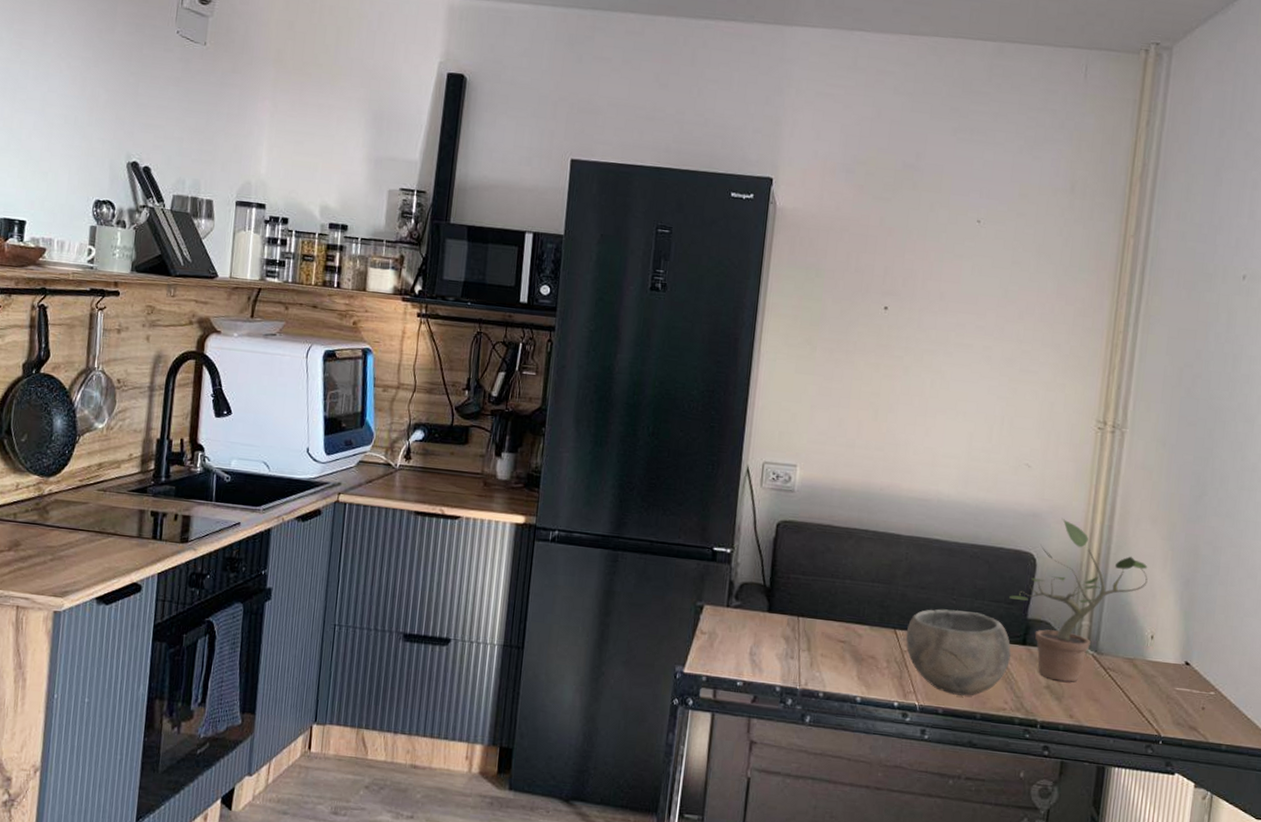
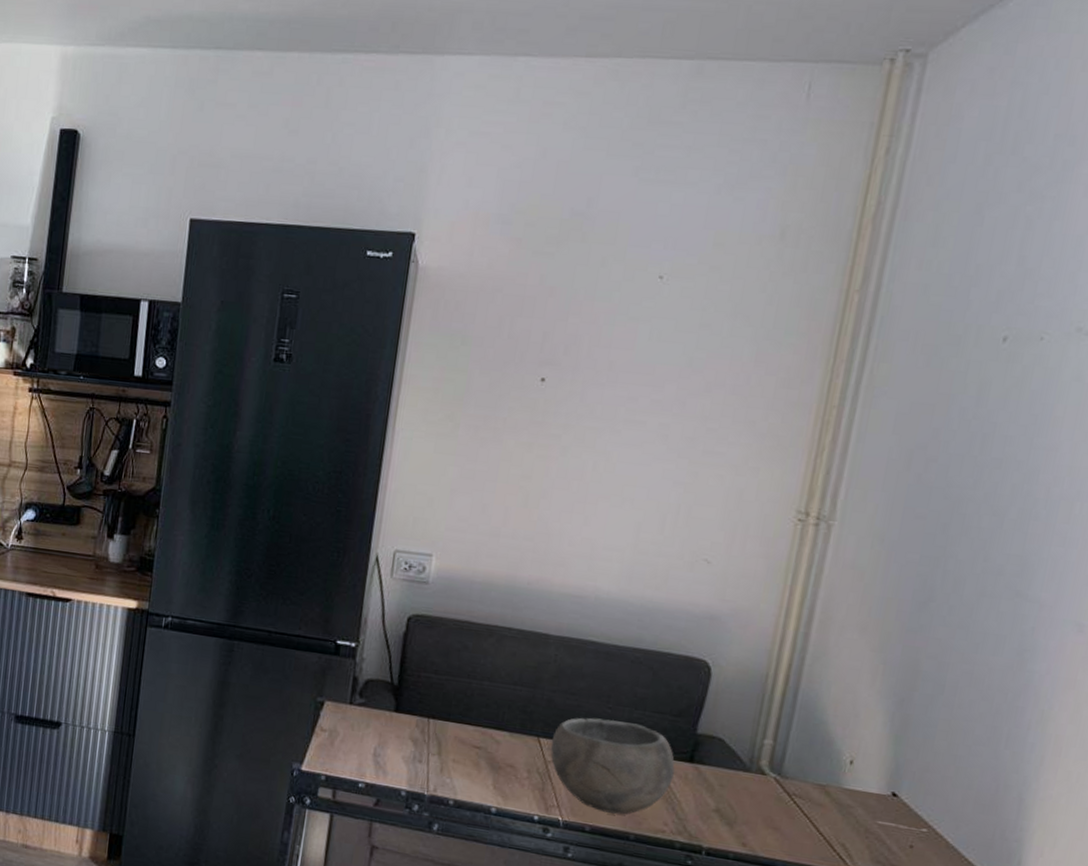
potted plant: present [1009,519,1148,682] -> none [676,623,851,807]

